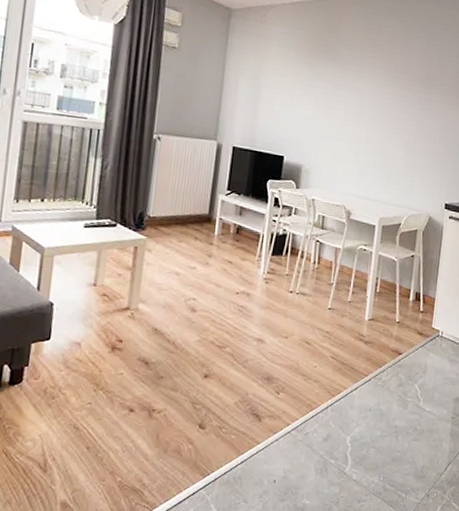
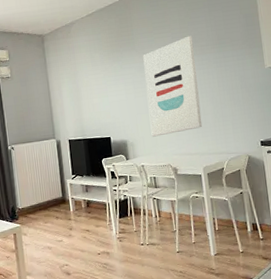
wall art: none [331,64,402,173] -> present [143,35,203,137]

